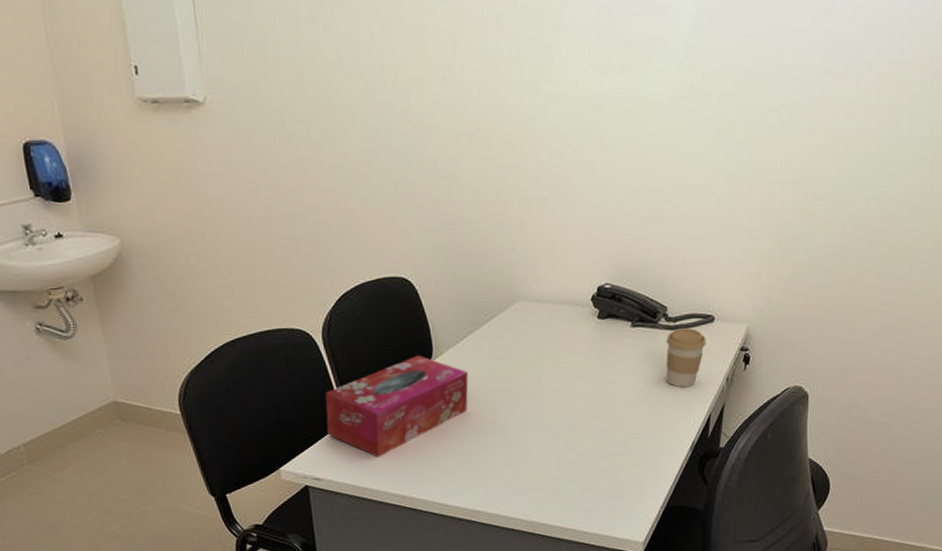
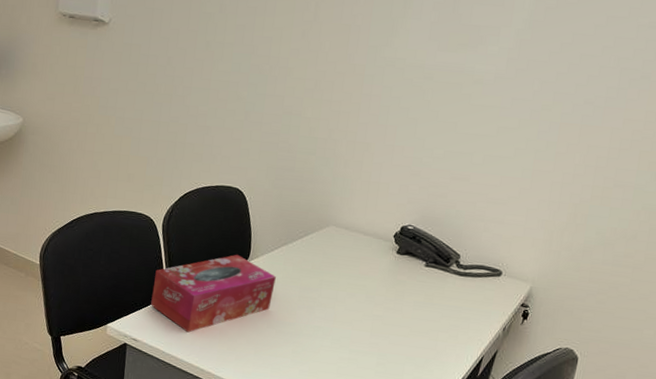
coffee cup: present [666,328,706,388] -> none [448,276,491,329]

